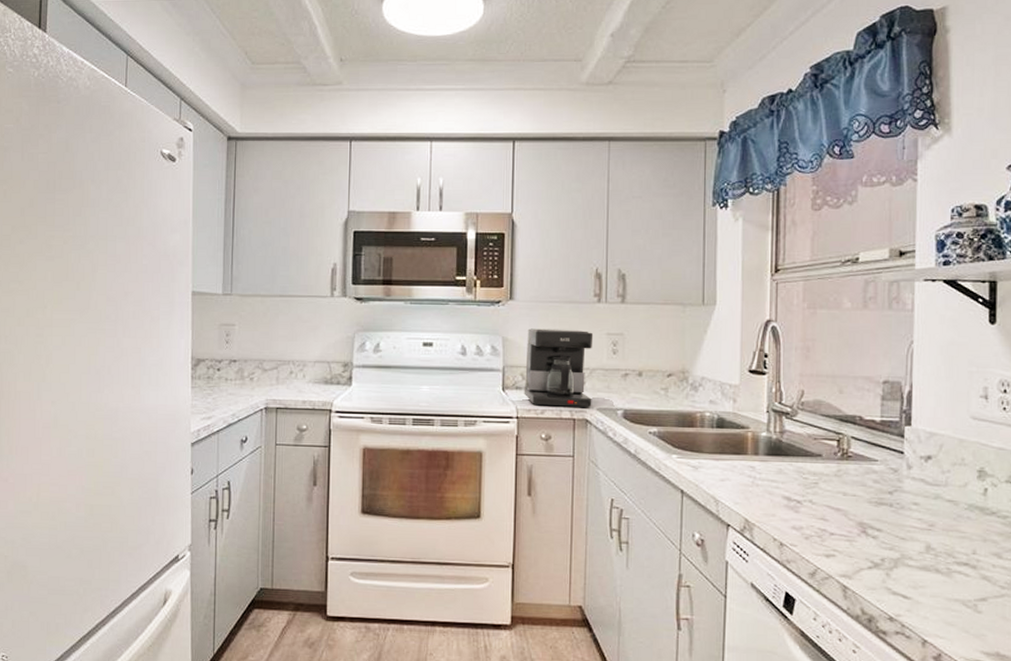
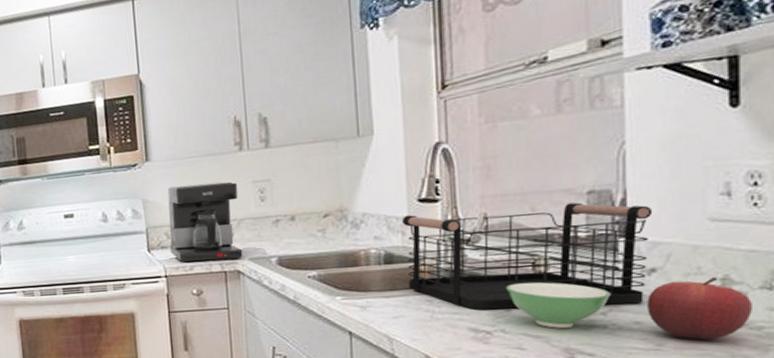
dish rack: none [735,384,931,486] -> present [403,202,653,310]
bowl: none [815,457,897,503] -> present [505,281,611,329]
fruit: none [924,467,1000,525] -> present [647,276,752,340]

